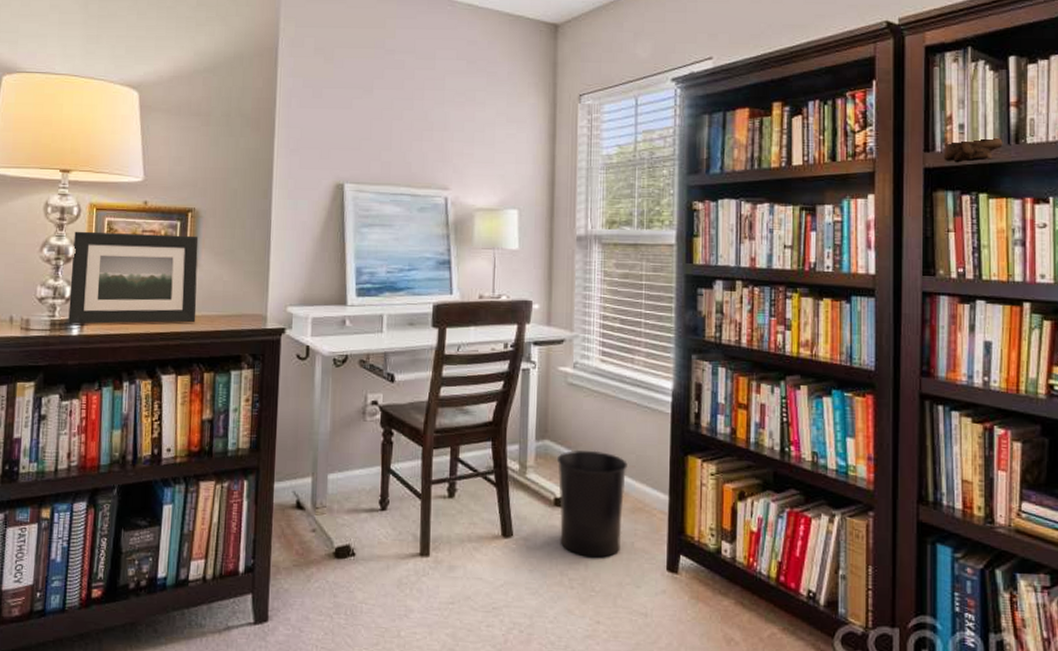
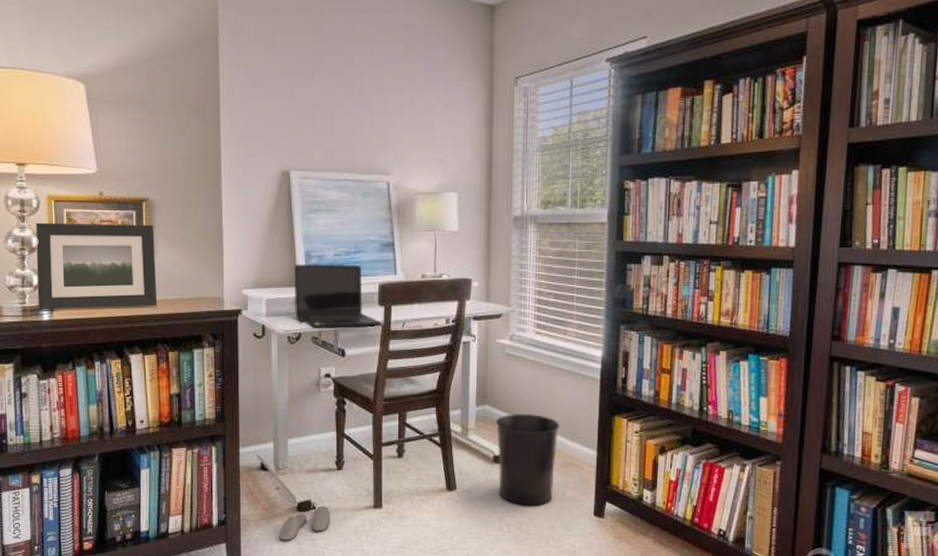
slippers: none [313,552,371,593] -> present [279,506,331,541]
laptop: none [342,280,435,352] -> present [293,264,382,329]
figurine: present [943,136,1003,163] -> none [867,110,926,137]

